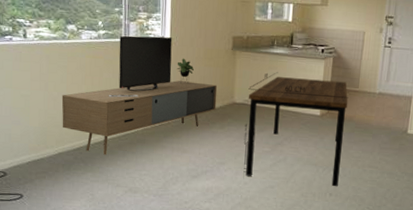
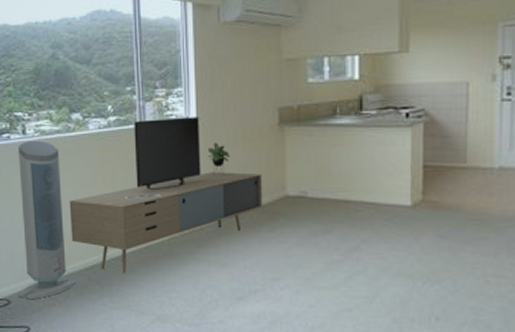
air purifier: none [14,43,64,173] -> present [17,140,76,300]
dining table: present [244,72,349,187] -> none [304,150,452,308]

